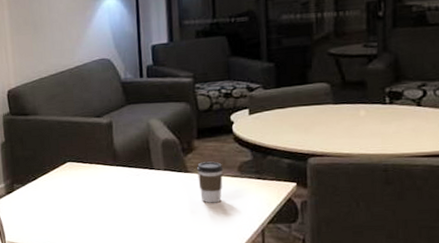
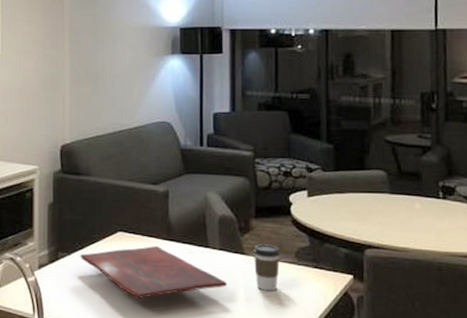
cutting board: none [34,172,173,218] -> present [80,246,227,298]

